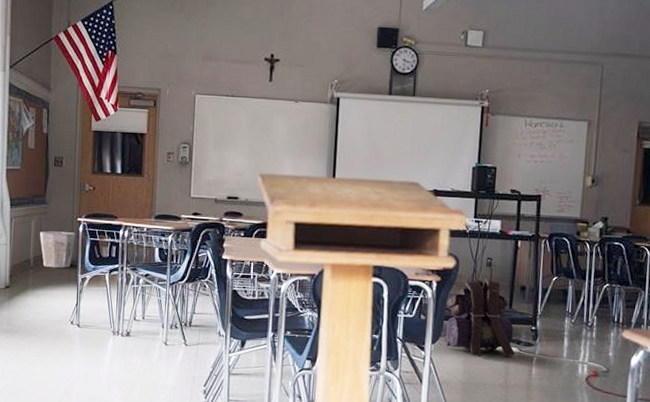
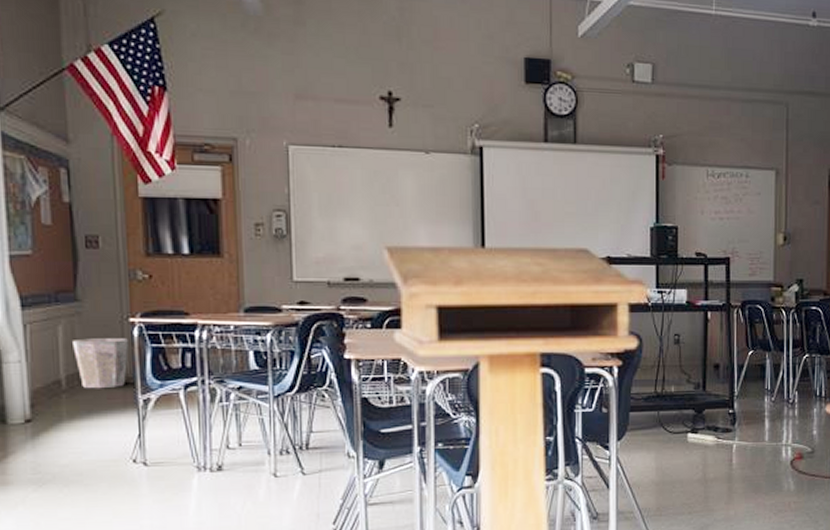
backpack: present [444,278,515,358] -> none [632,357,712,451]

